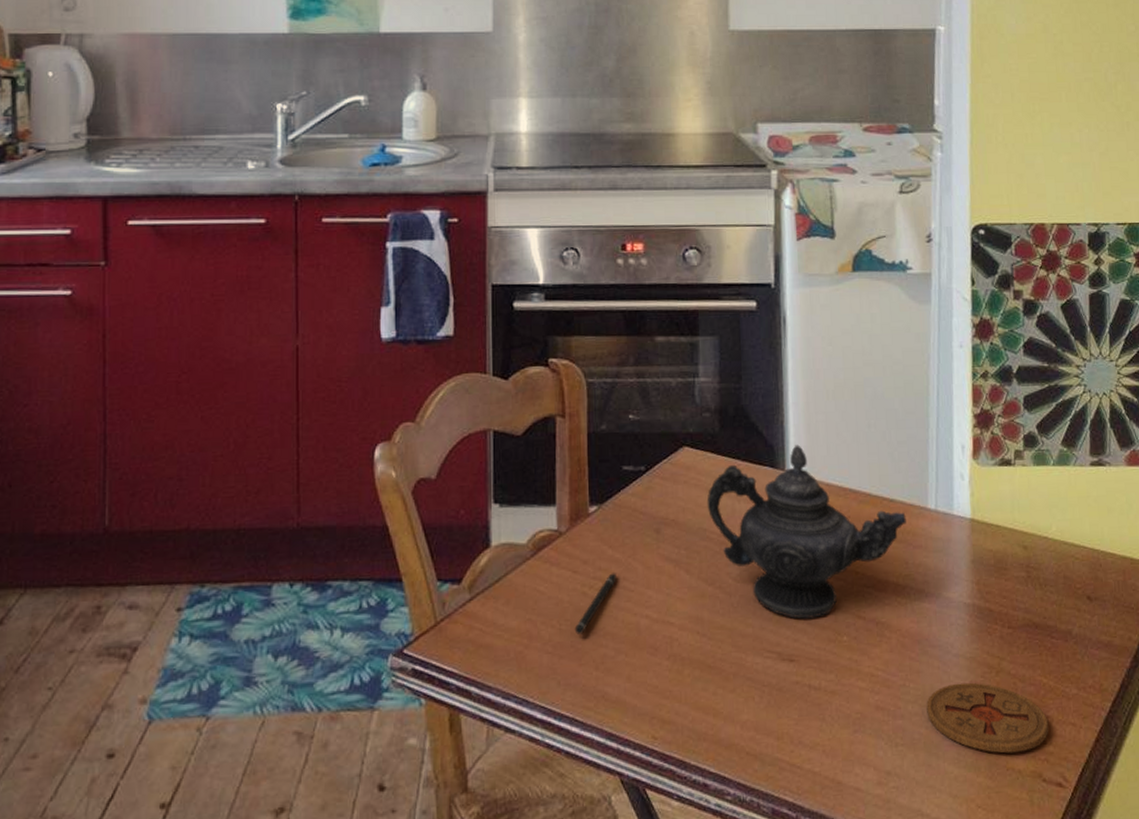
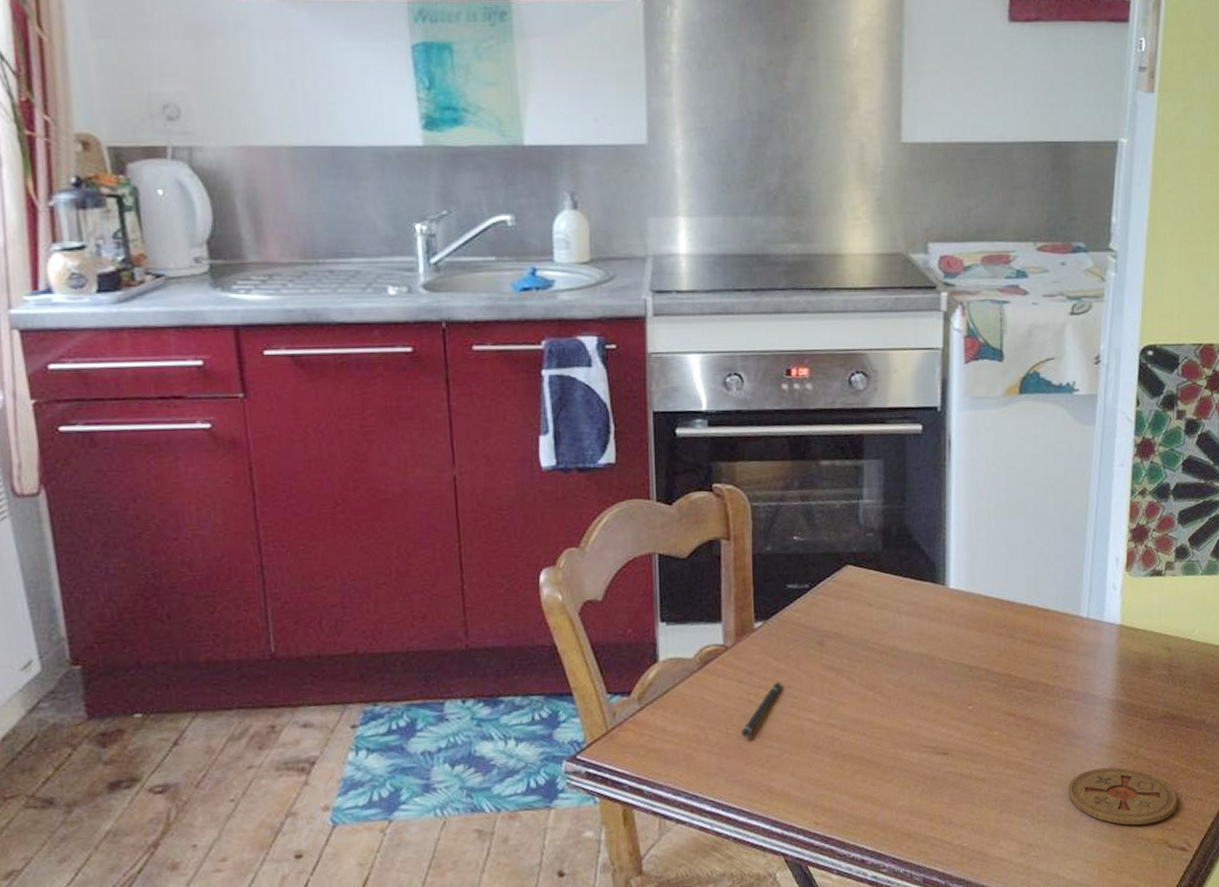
teapot: present [707,444,906,619] -> none [869,561,1059,718]

